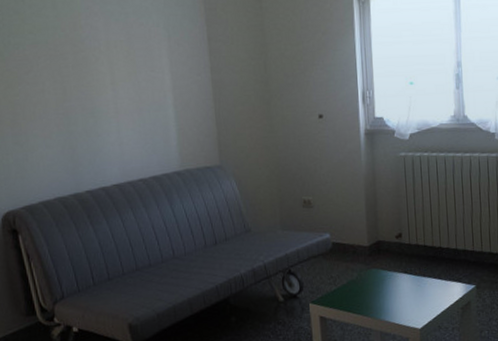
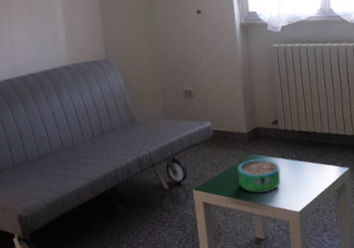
decorative bowl: none [357,273,403,309] -> present [237,159,281,194]

